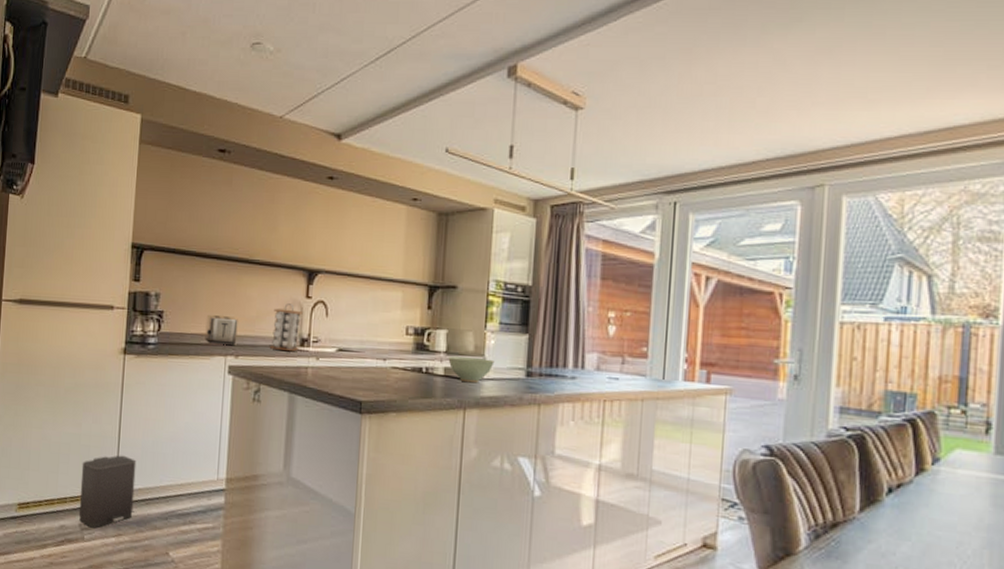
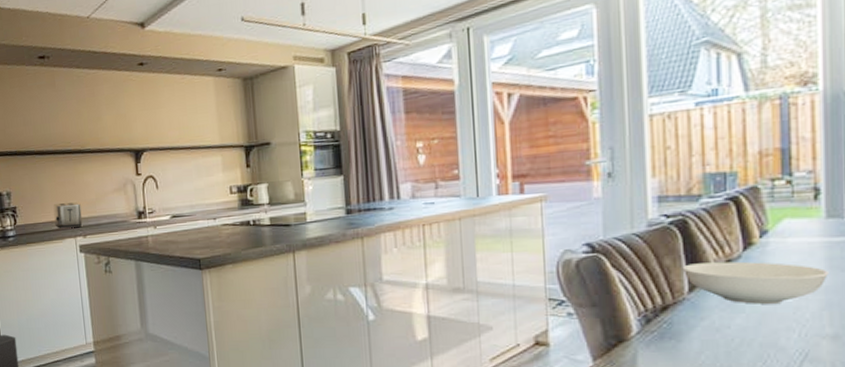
spice rack: present [269,303,303,352] -> none [110,183,138,226]
bowl: present [448,356,495,384] -> none [272,203,315,228]
bowl: none [855,482,992,536] -> present [682,261,829,304]

